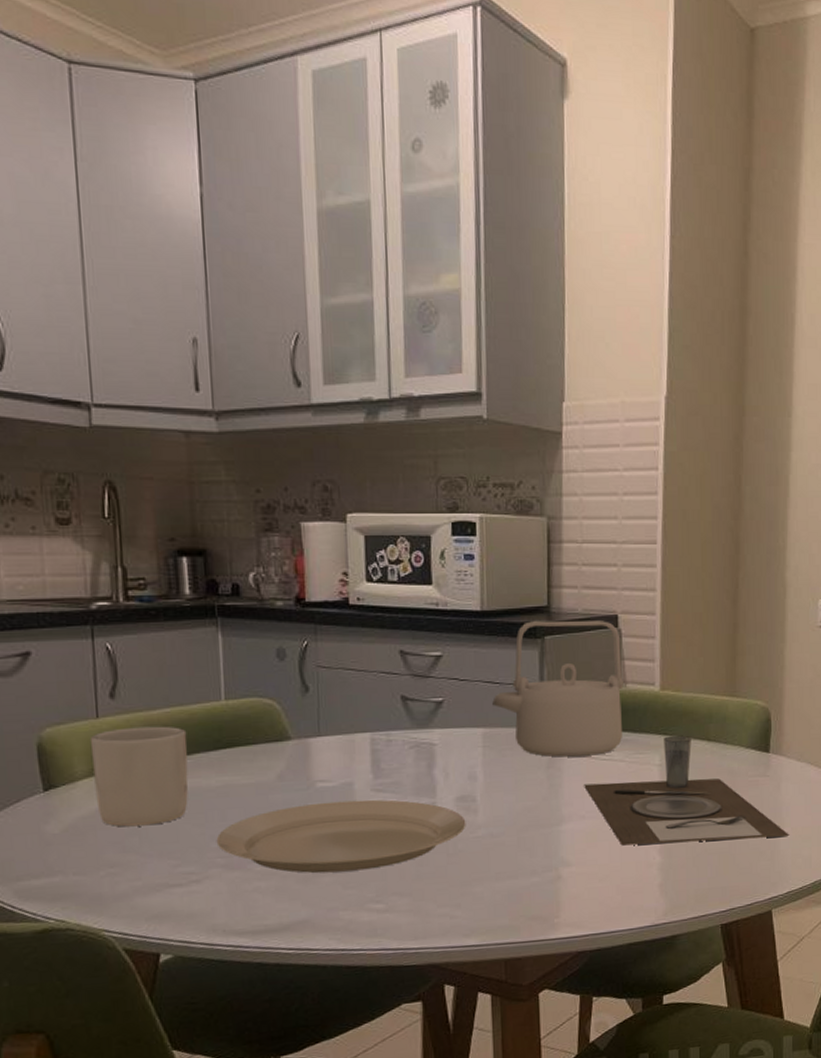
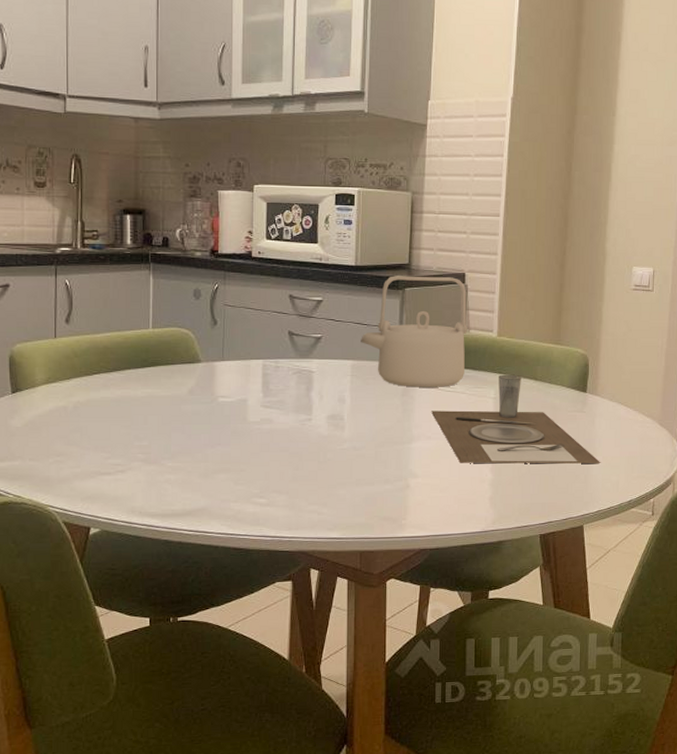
mug: present [89,726,189,827] -> none [48,346,122,425]
plate: present [216,799,466,873] -> none [139,413,335,471]

